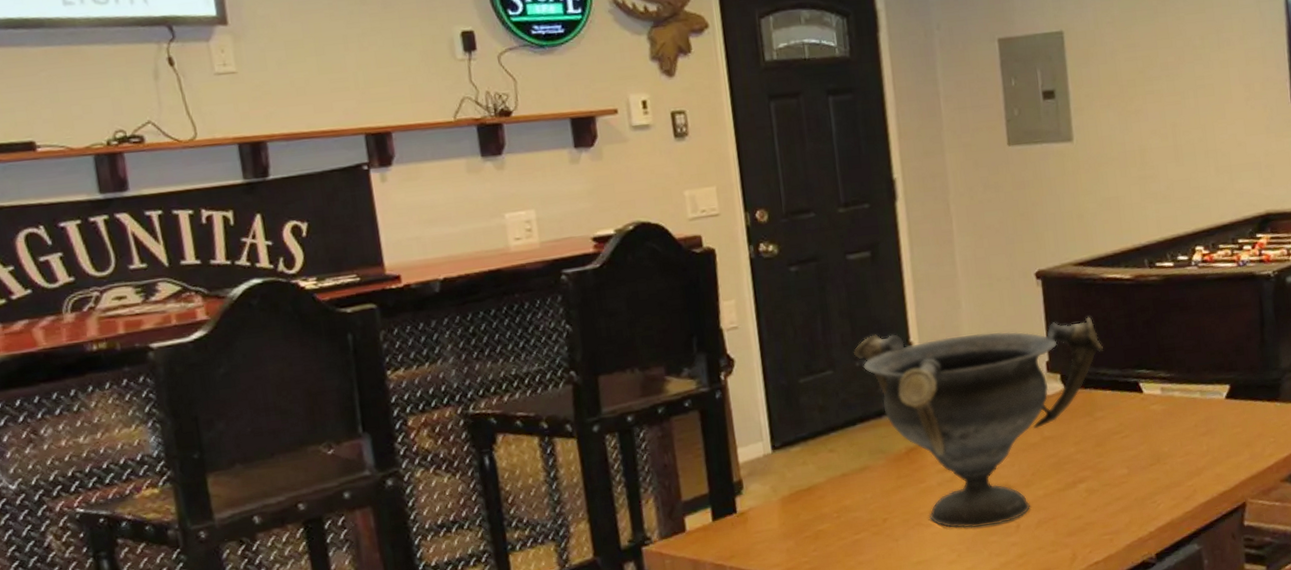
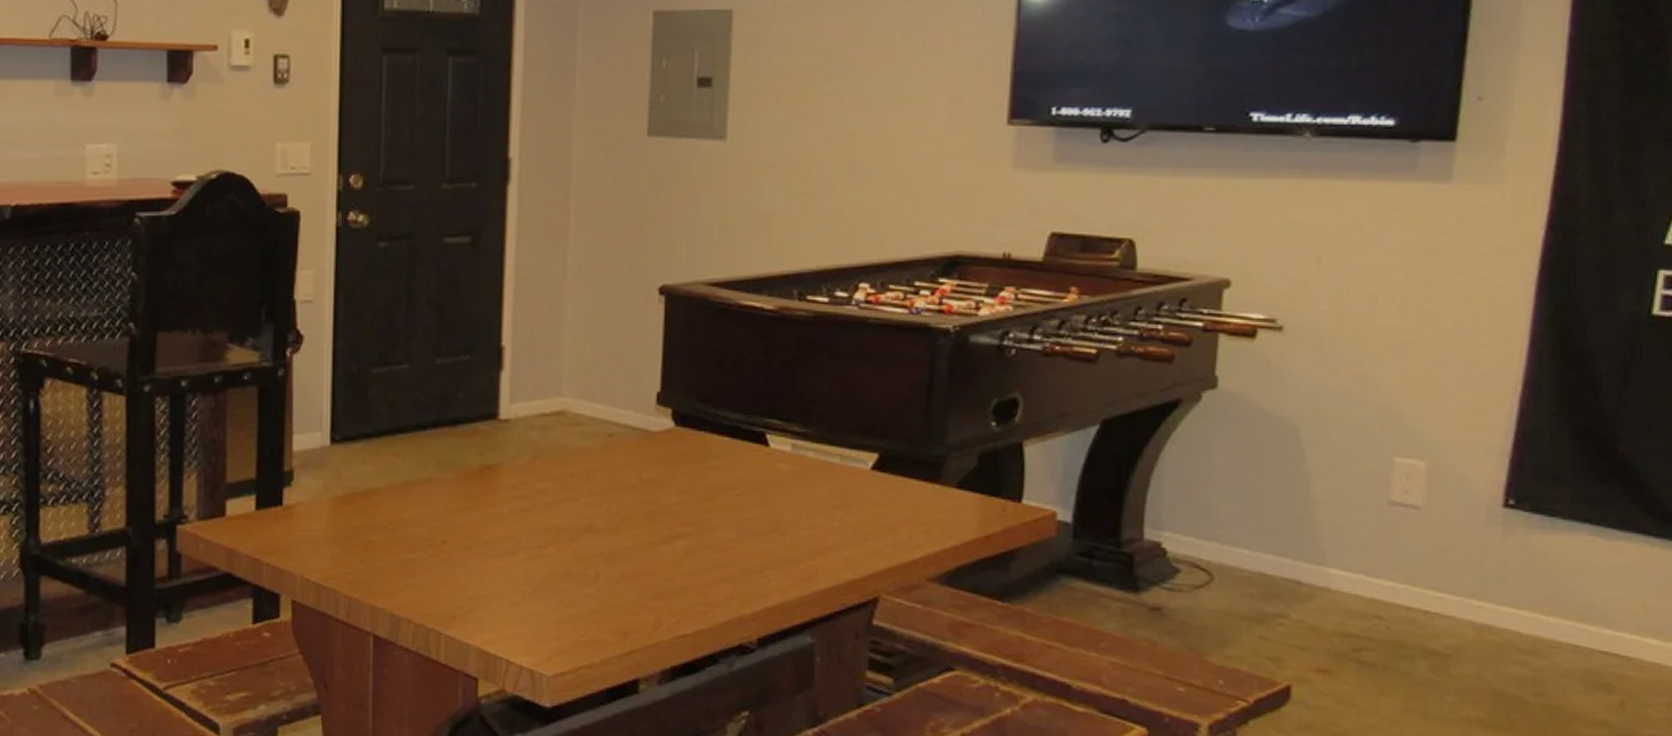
decorative bowl: present [853,317,1103,529] -> none [436,331,728,570]

